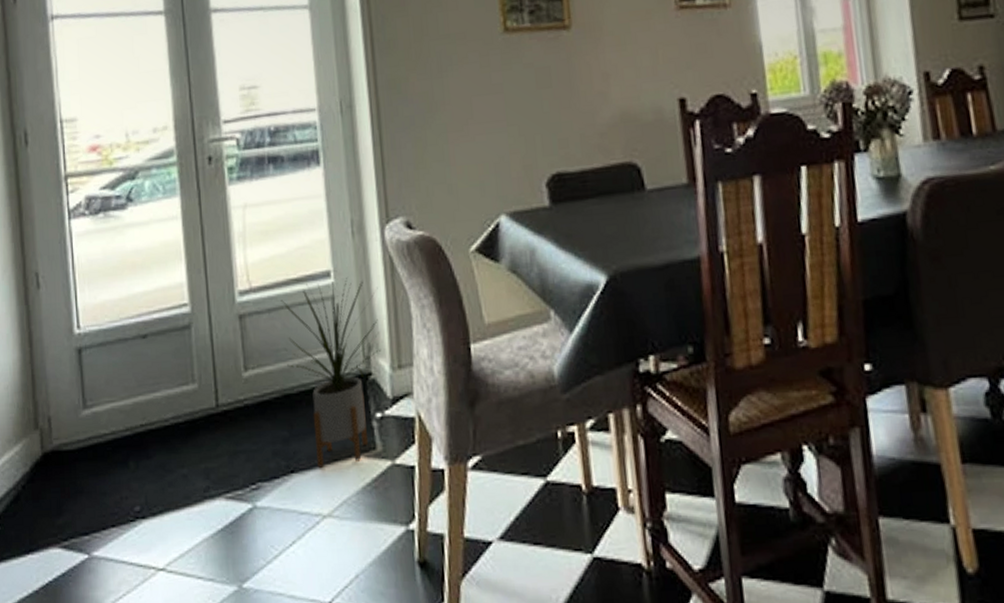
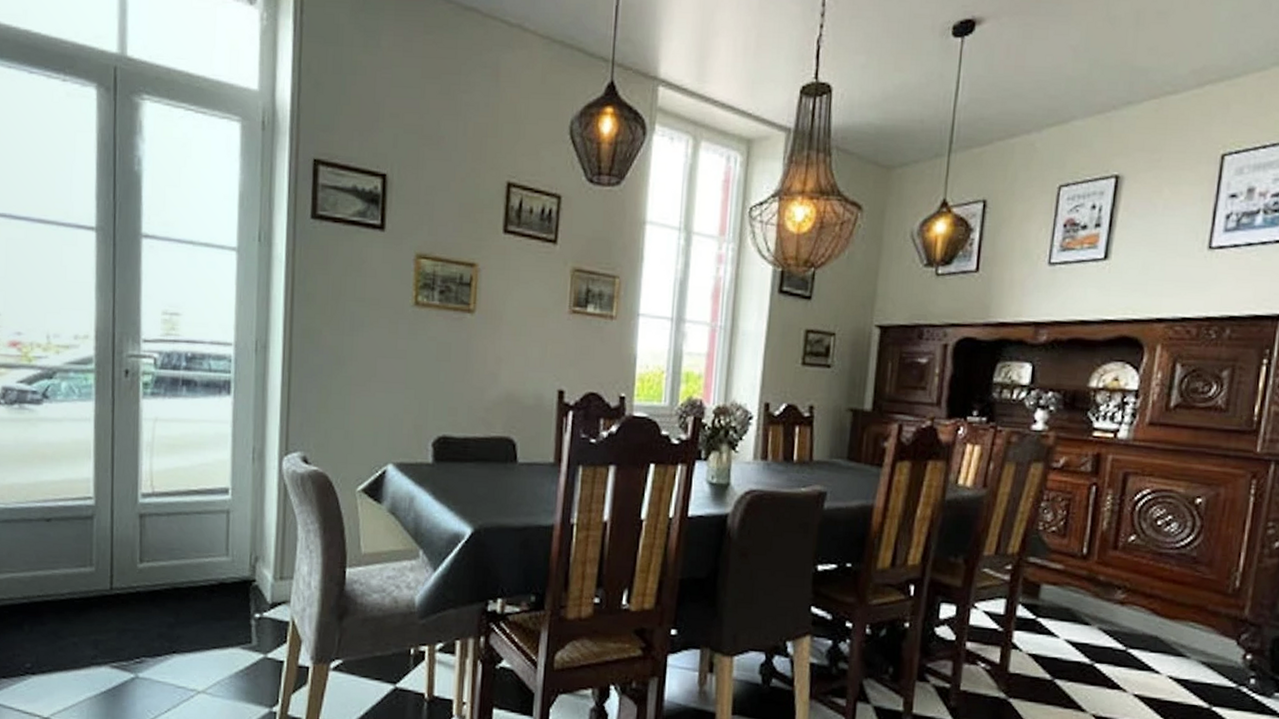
house plant: present [280,278,382,468] -> none [180,496,270,652]

